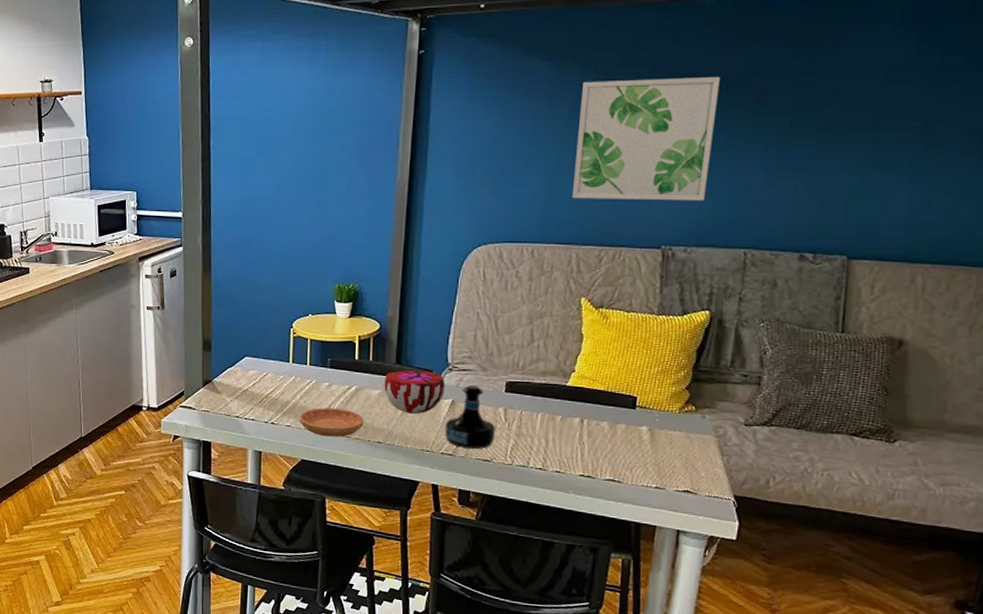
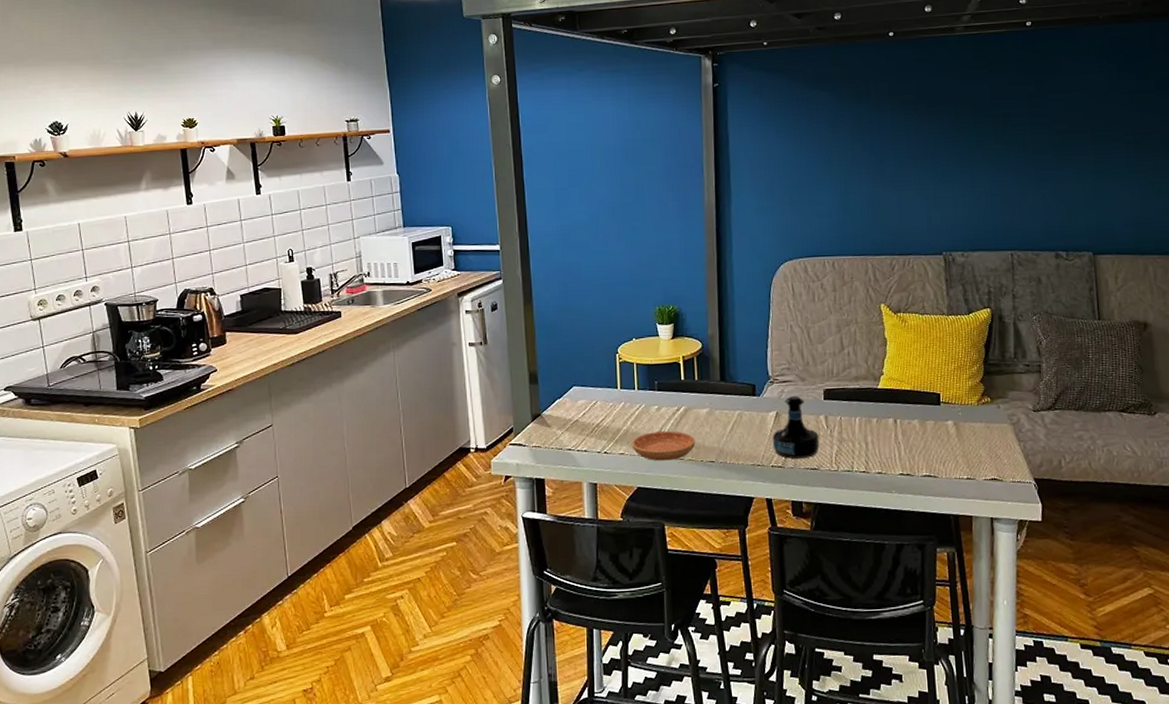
decorative bowl: present [384,370,445,414] -> none [711,385,769,429]
wall art: present [572,76,720,201] -> none [859,101,973,214]

